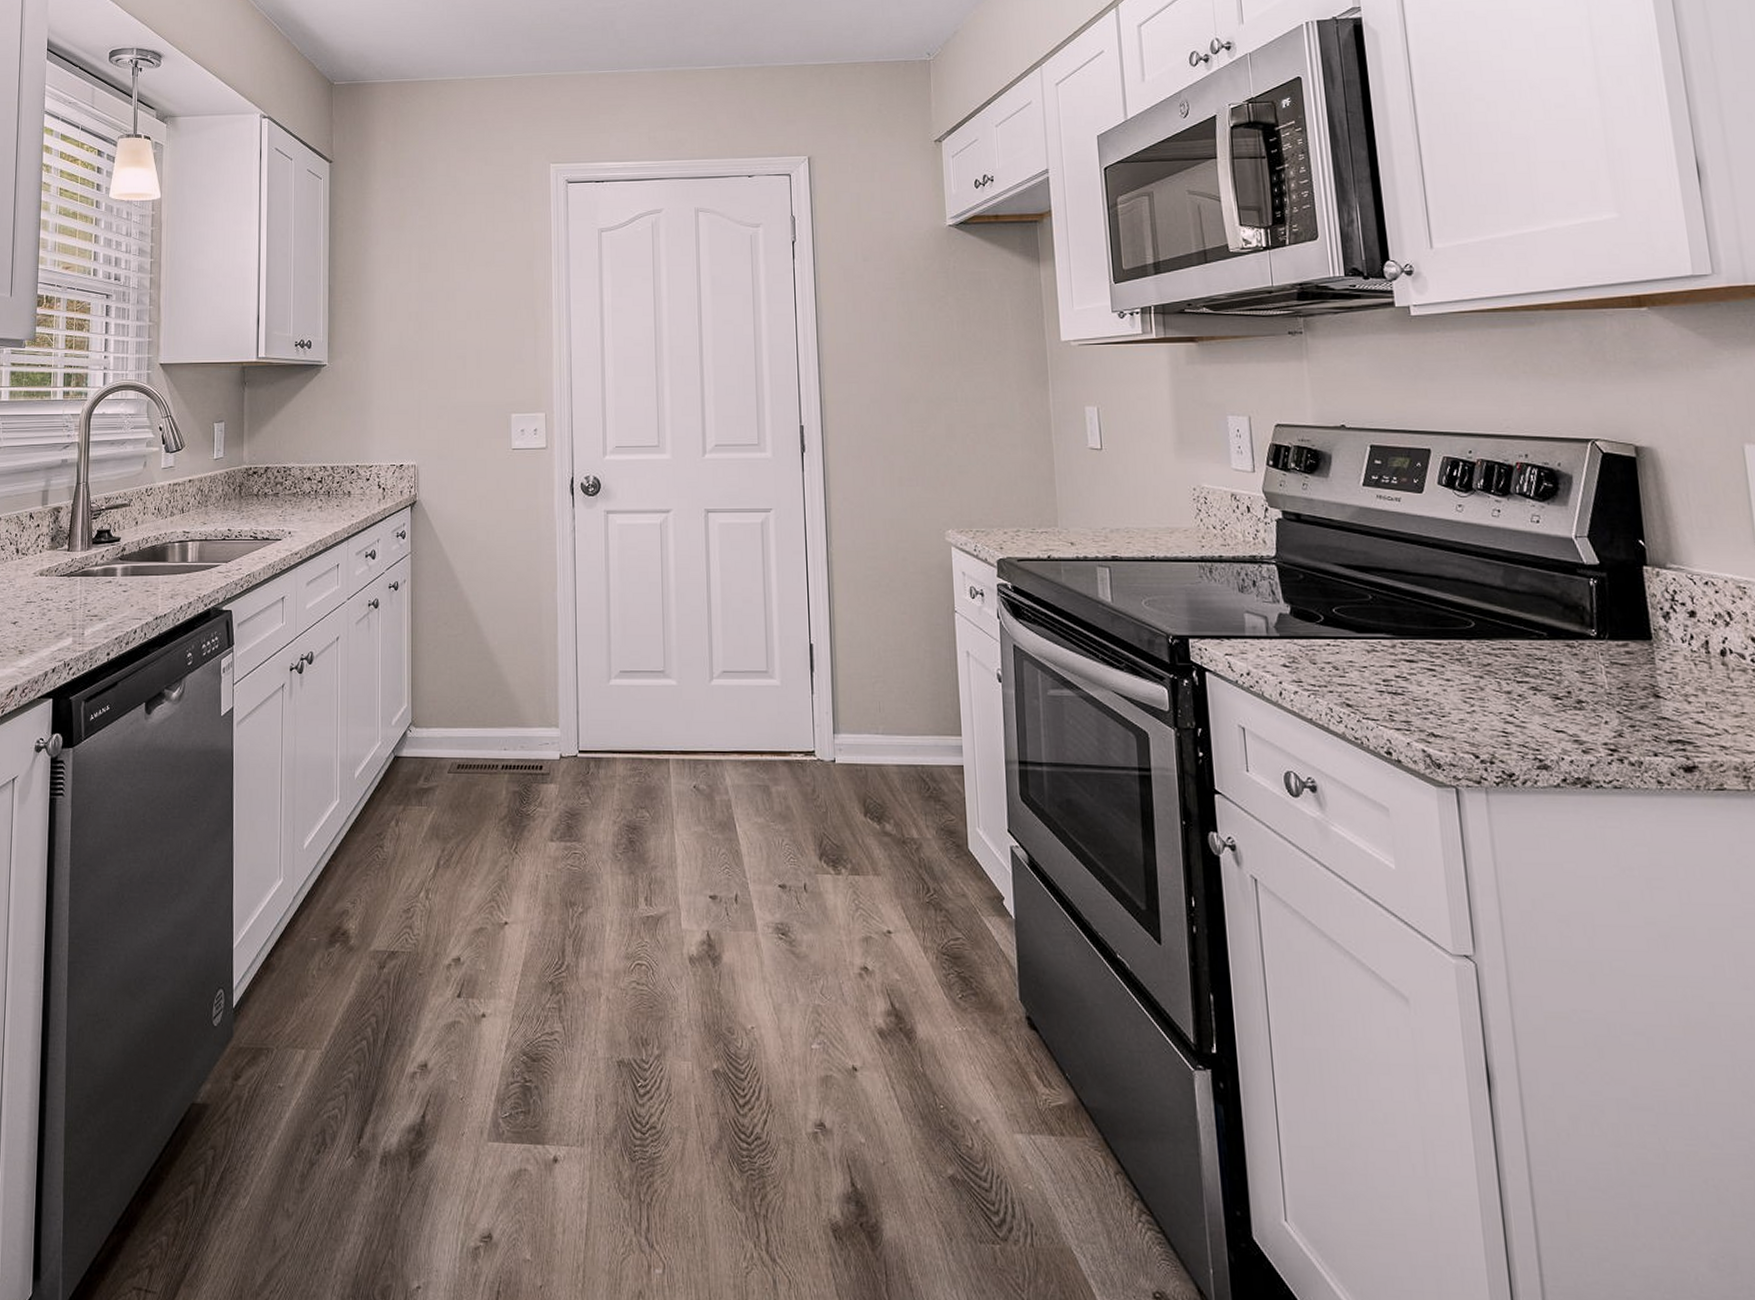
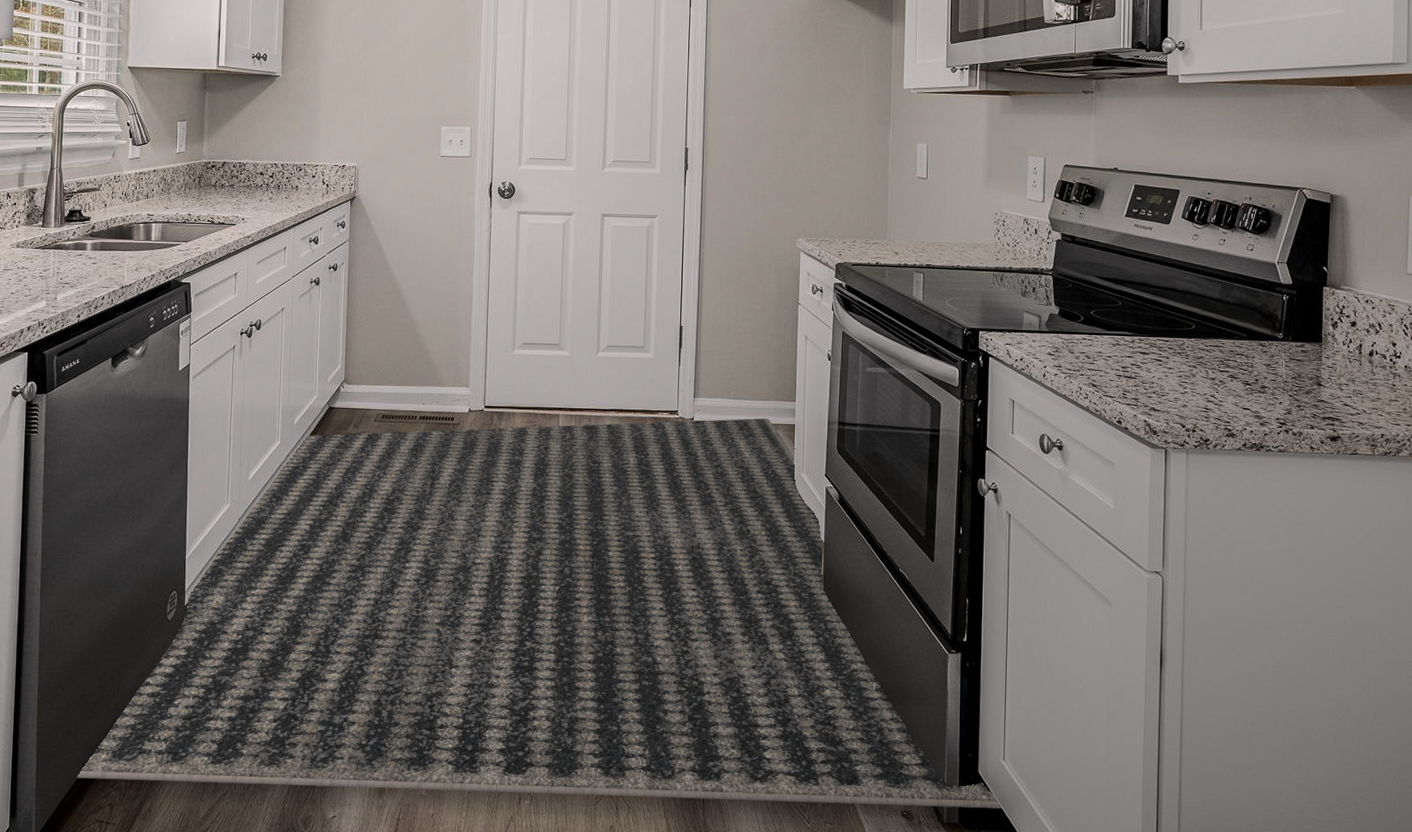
rug: none [110,757,1291,1291] -> present [76,418,1002,809]

